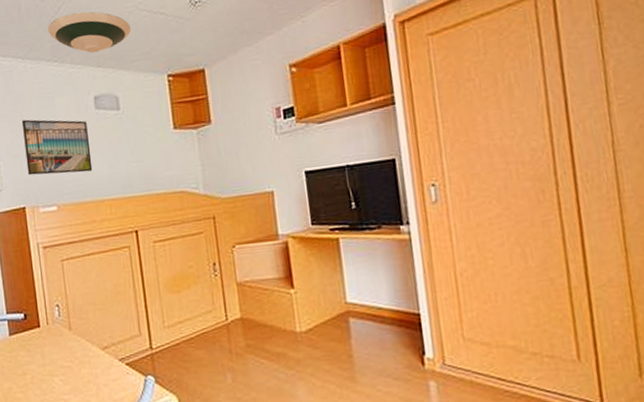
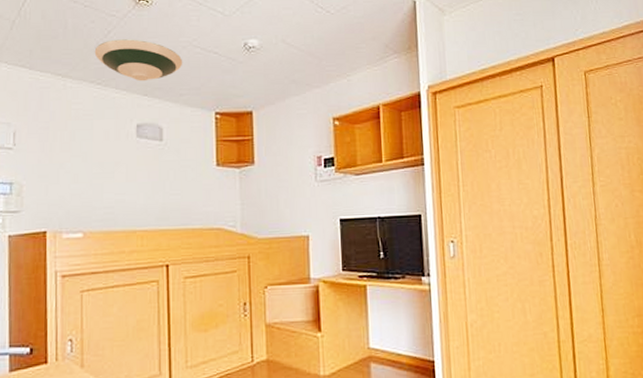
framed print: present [21,119,93,176] -> none [53,139,127,200]

